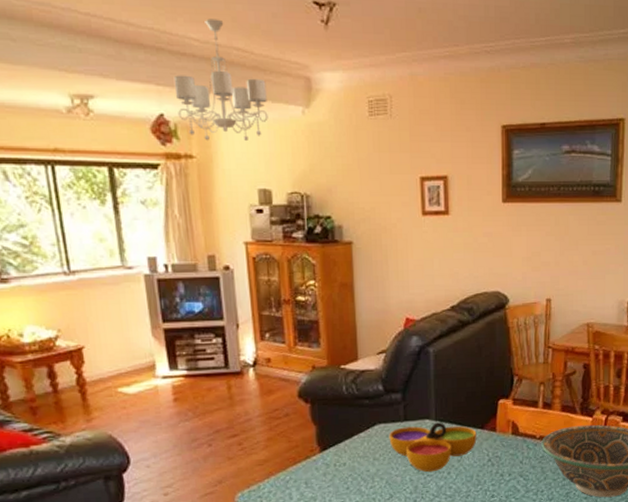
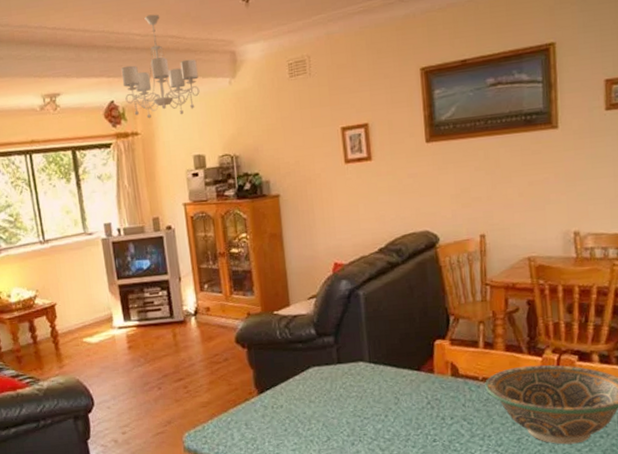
decorative bowl: present [389,422,477,473] -> none [323,364,414,415]

